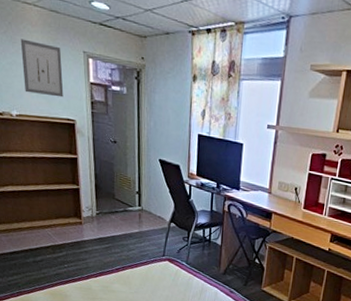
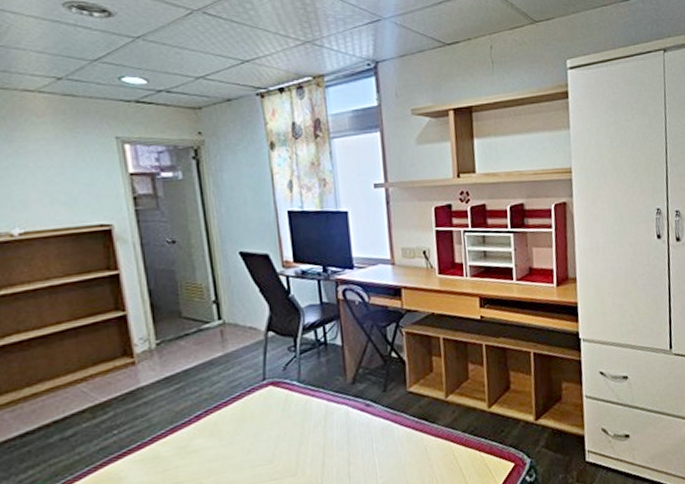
wall art: present [20,39,64,98] -> none [20,134,91,202]

